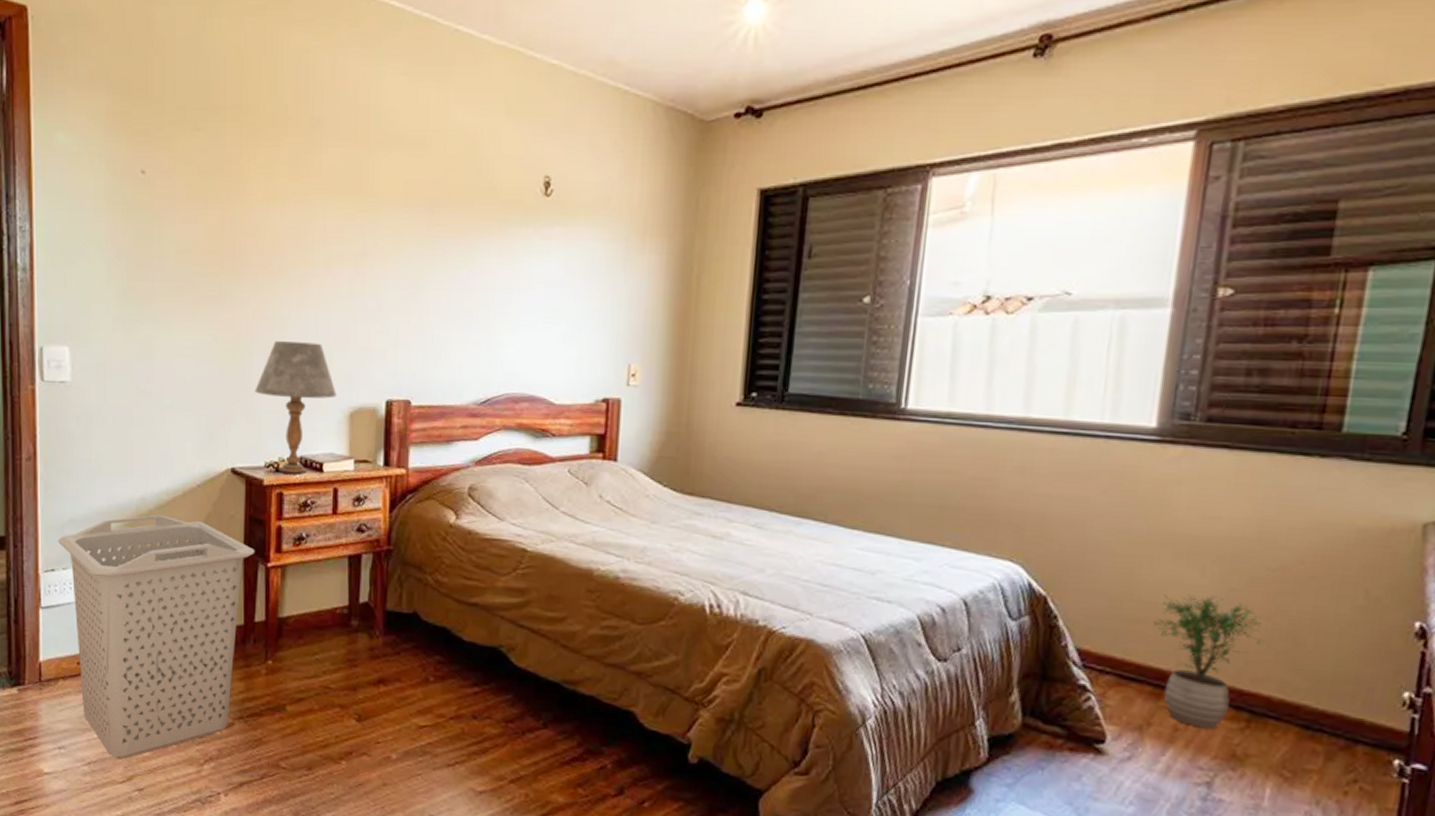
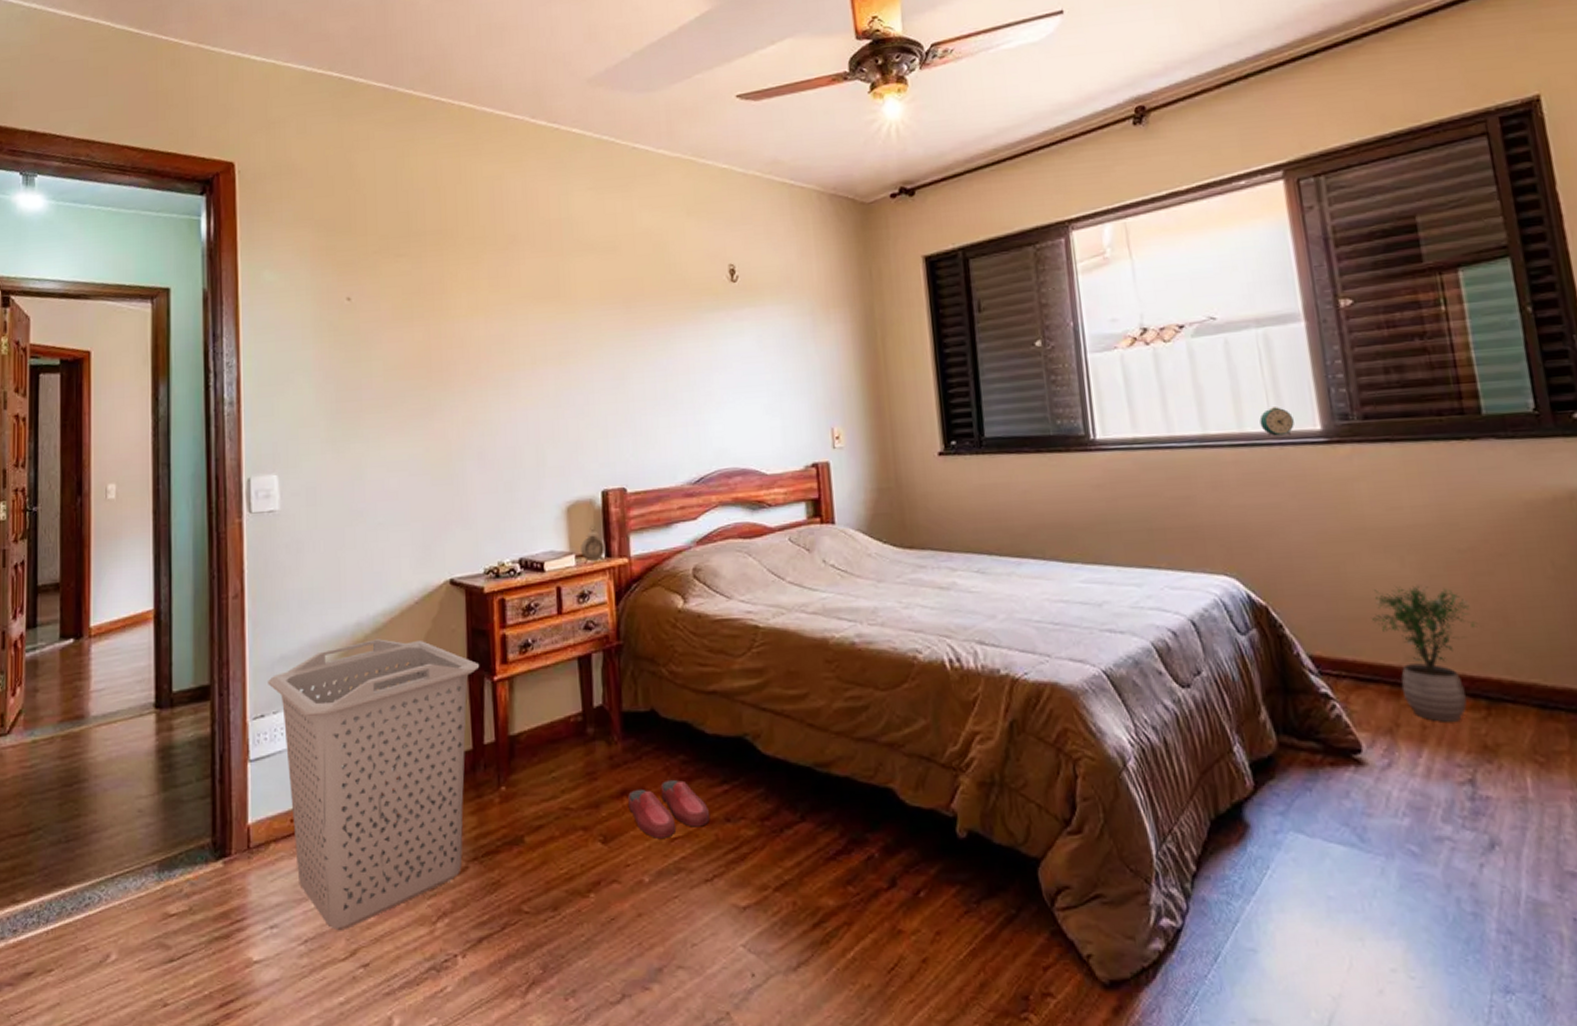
table lamp: present [255,341,337,474] -> none [469,442,552,578]
alarm clock: none [360,433,385,470] -> present [581,525,606,564]
slippers: none [384,675,459,725] -> present [628,779,711,838]
alarm clock: none [1089,397,1129,429] -> present [1259,407,1294,437]

